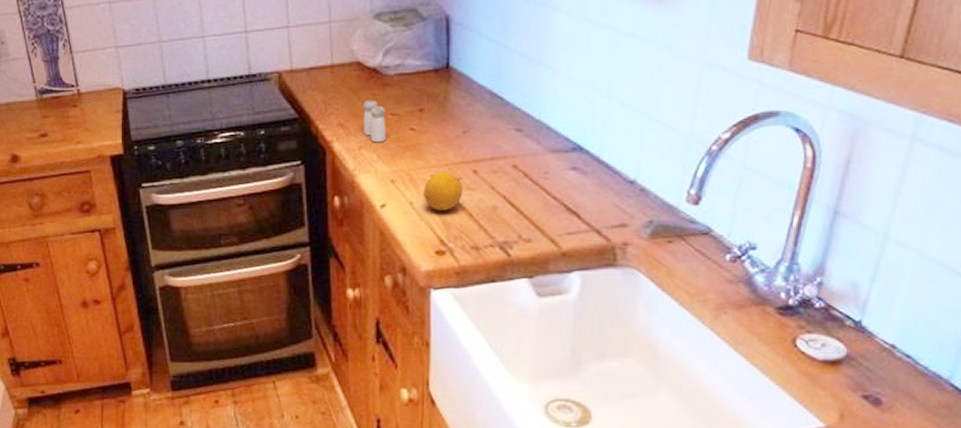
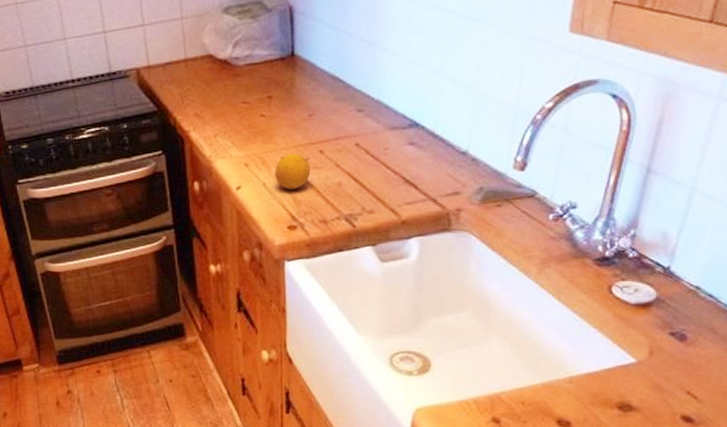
salt and pepper shaker: present [363,99,386,143] -> none [216,90,239,130]

